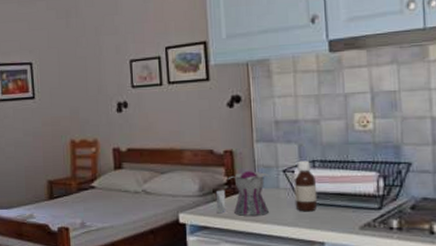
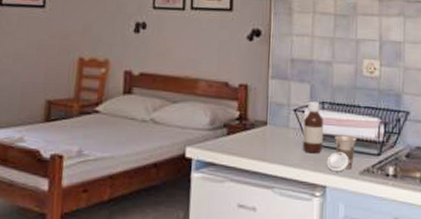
teapot: present [215,171,271,216] -> none [225,107,282,155]
cup: none [322,192,354,228] -> present [326,135,357,172]

